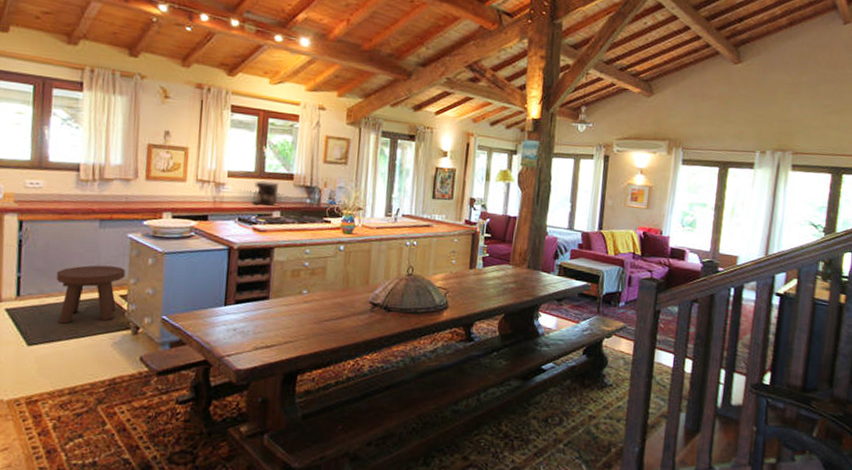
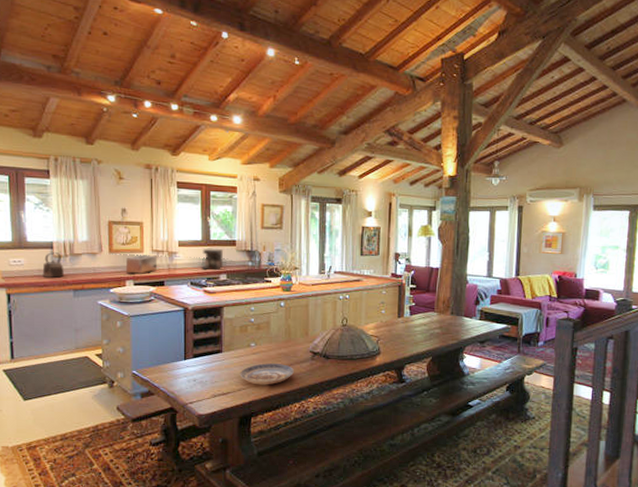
stool: present [56,265,126,324] -> none [42,329,99,381]
kettle: none [64,175,91,205] -> present [42,252,64,278]
toaster: none [163,184,203,207] -> present [125,255,158,275]
plate: none [287,313,351,339] -> present [239,363,295,385]

